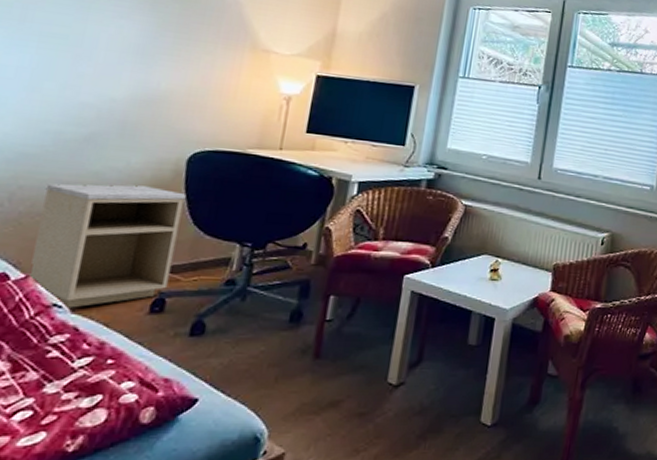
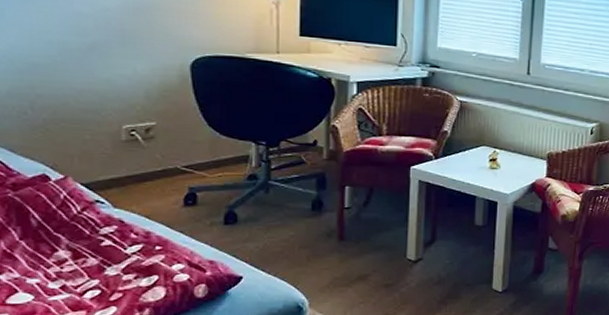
nightstand: present [29,183,187,308] -> none [62,91,197,204]

